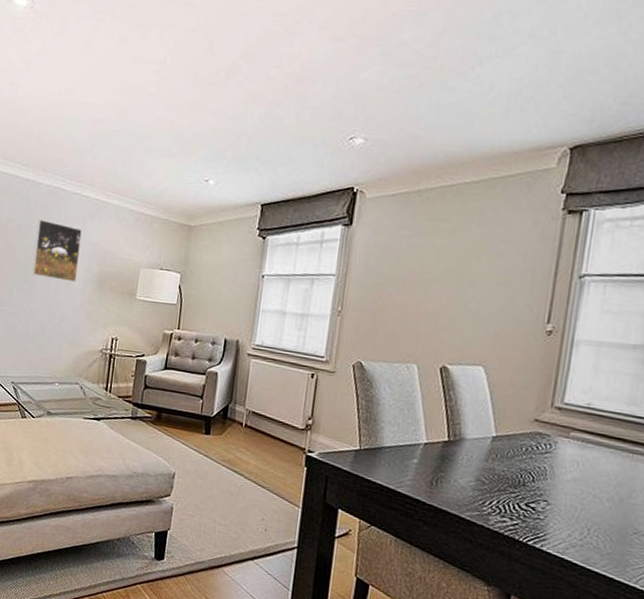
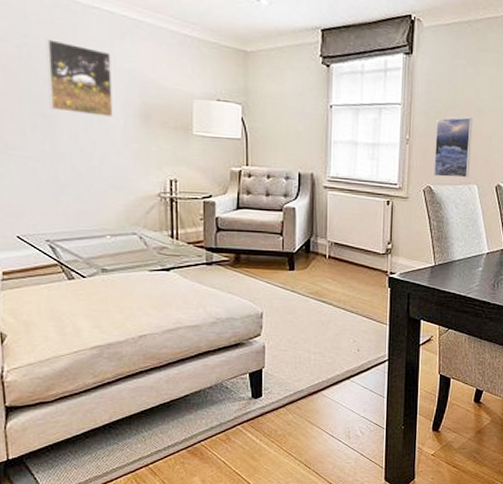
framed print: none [366,290,417,356] -> present [434,117,473,178]

